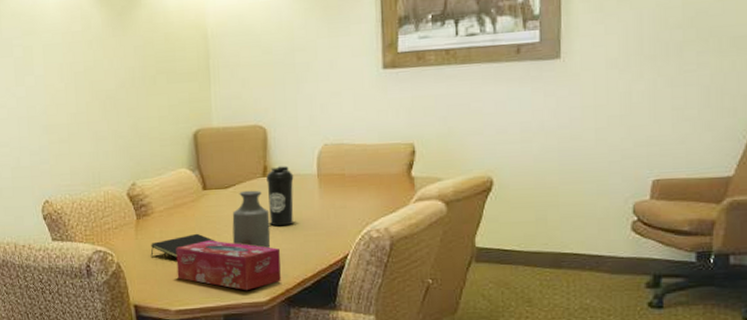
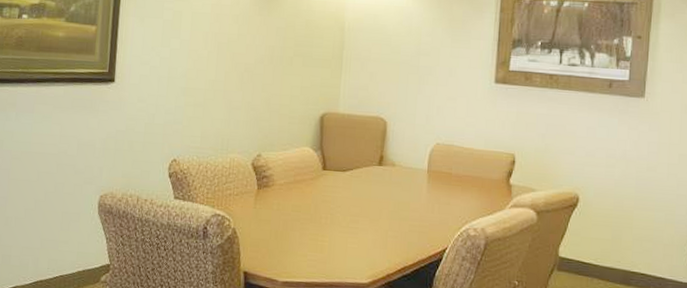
notepad: present [150,233,216,258] -> none [266,210,329,231]
tissue box: present [176,240,281,290] -> none [288,218,386,271]
bottle: present [232,190,271,249] -> none [344,176,381,234]
water bottle: present [266,166,294,226] -> none [380,157,406,214]

